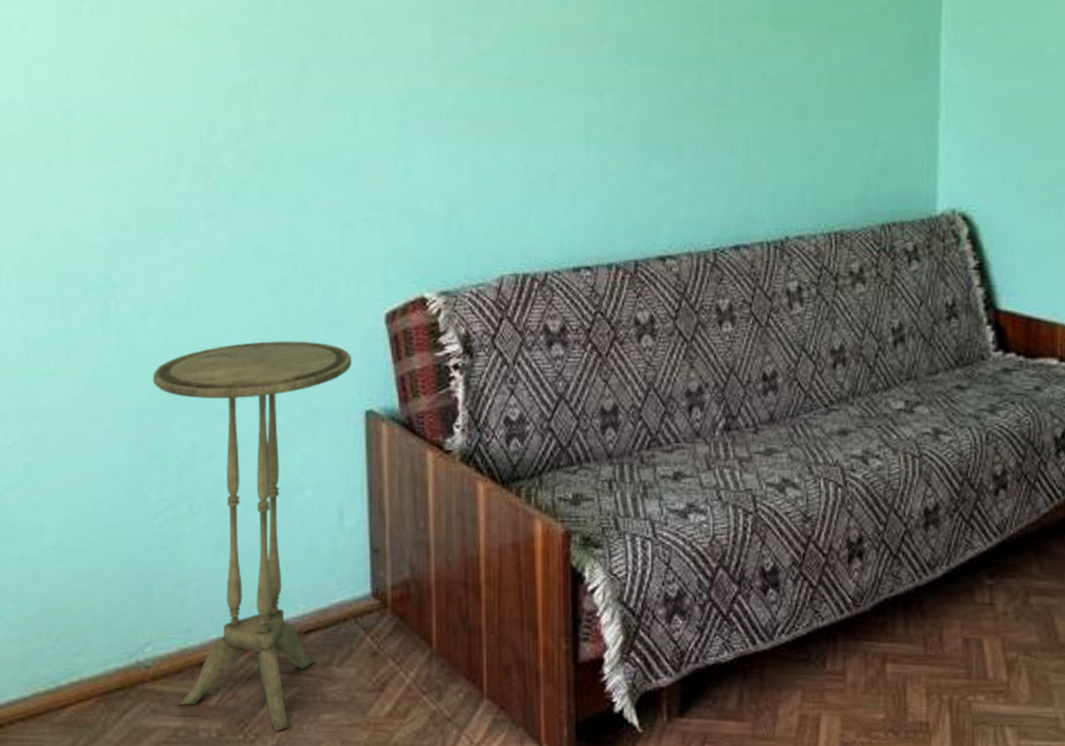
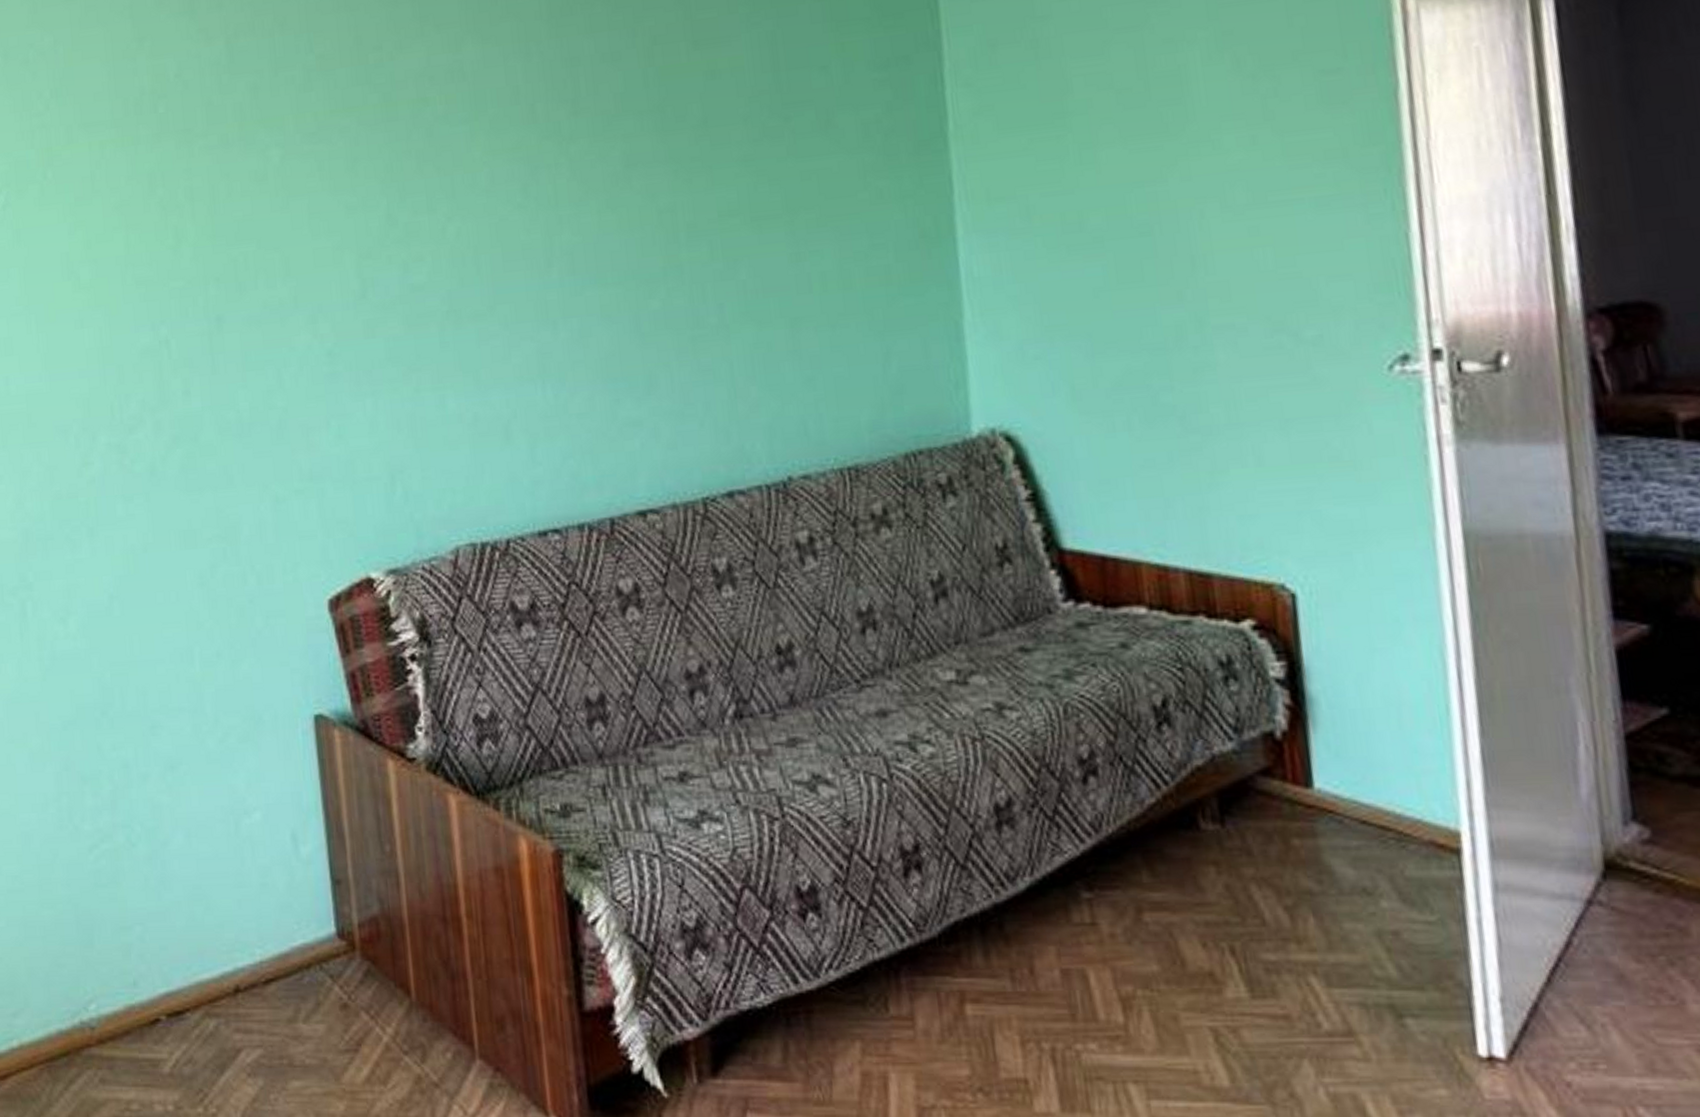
side table: present [153,341,351,732] -> none [77,637,295,1103]

